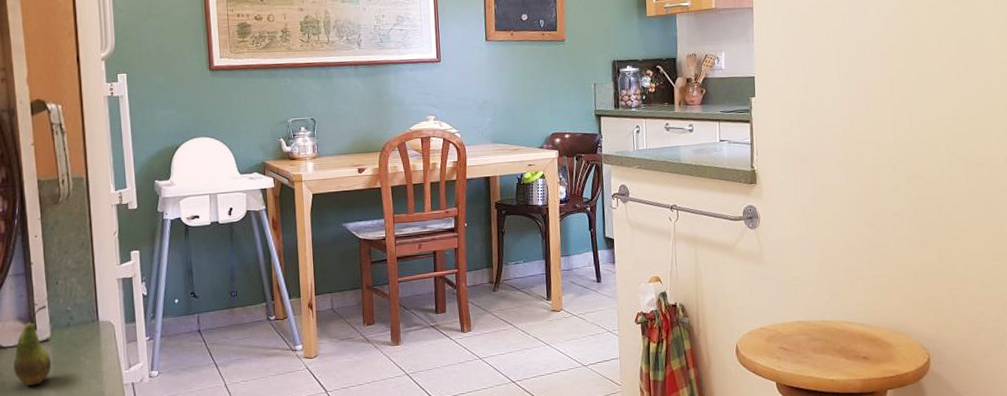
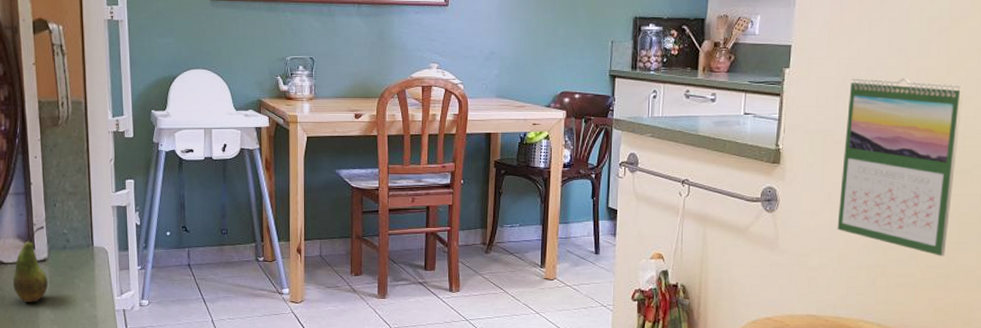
calendar: none [810,99,911,256] -> present [837,78,964,256]

